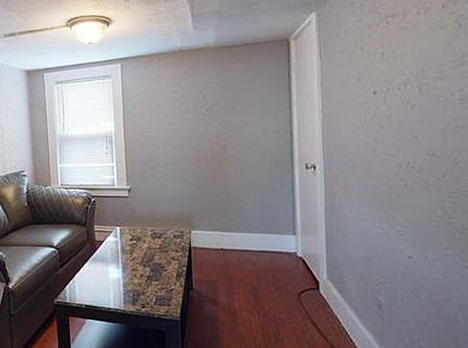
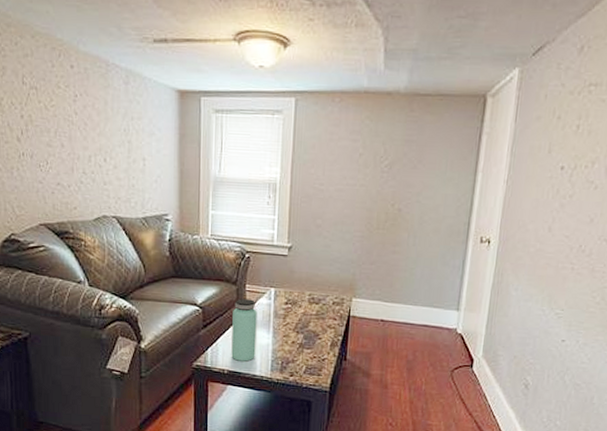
bottle: none [85,238,109,296] -> present [231,298,257,362]

